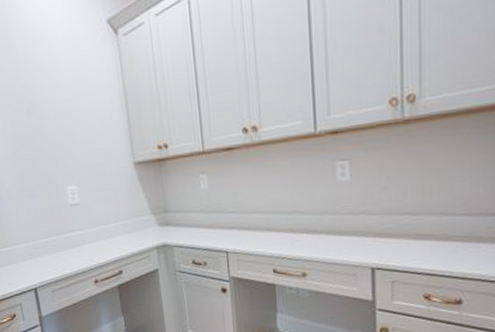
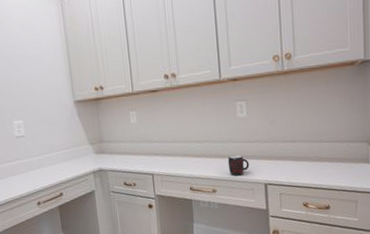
mug: none [322,230,352,257] -> present [227,154,249,176]

